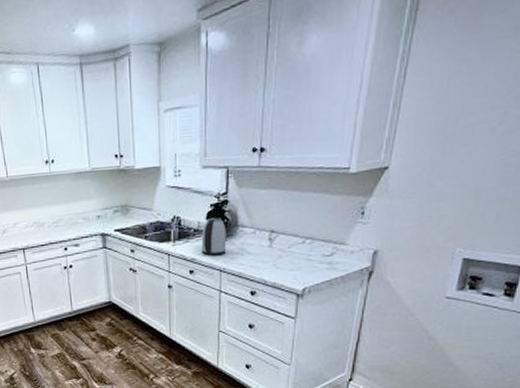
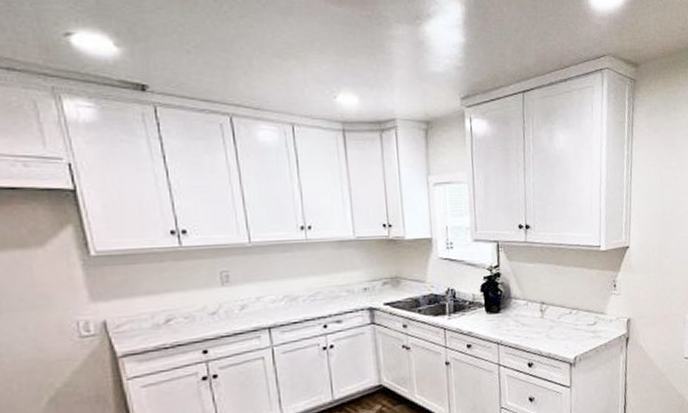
kettle: present [201,217,227,256] -> none [476,289,502,329]

